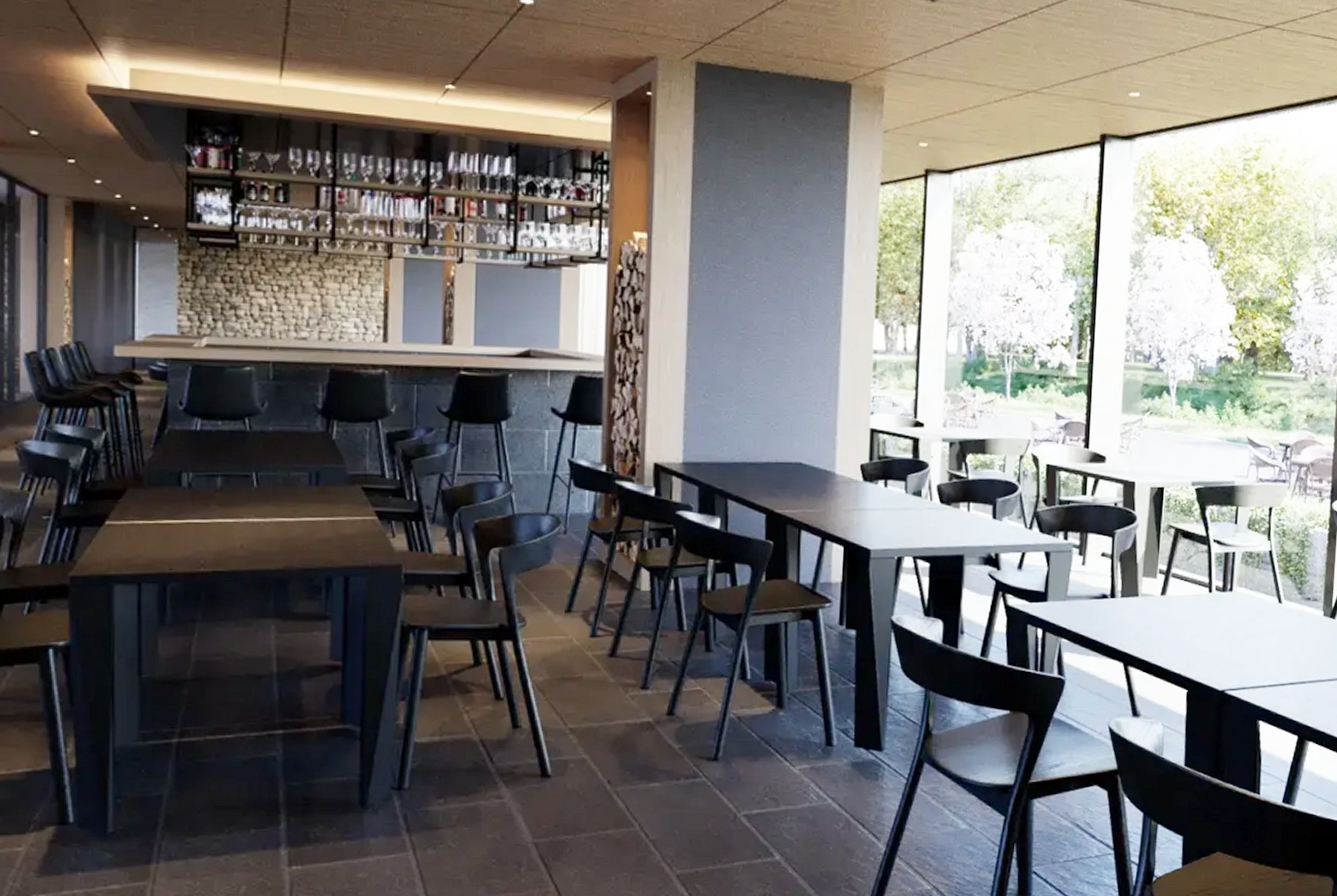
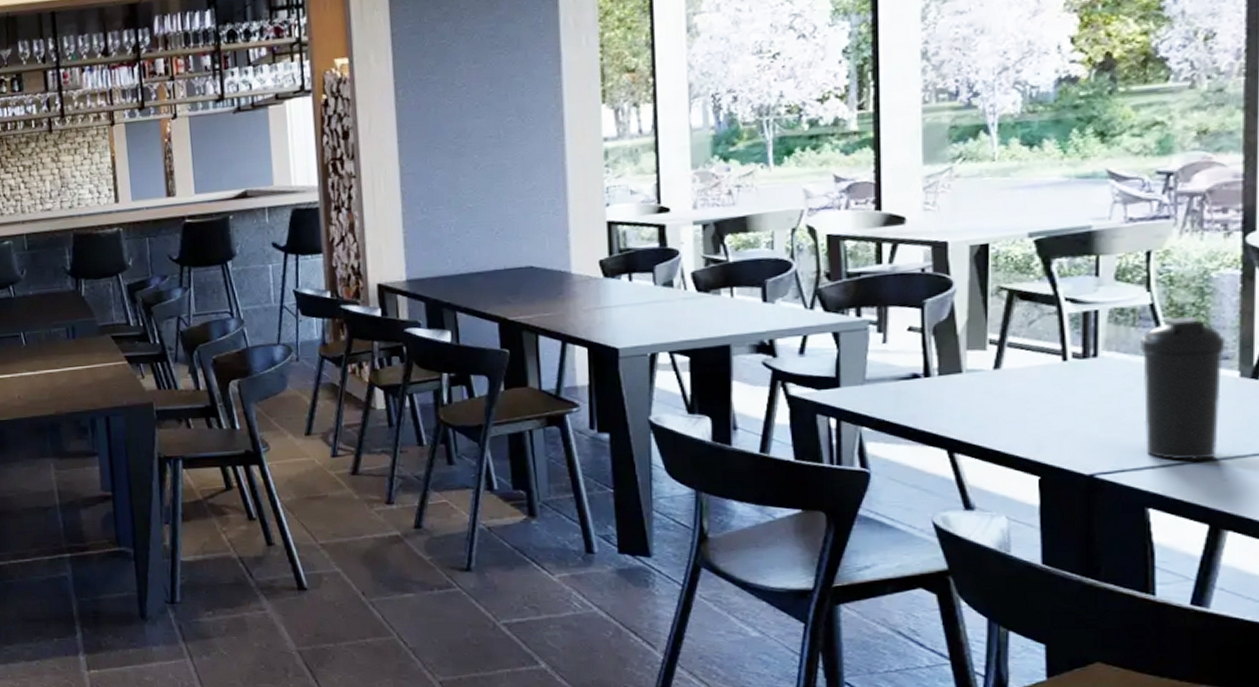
water bottle: none [1260,563,1316,683] -> present [1141,315,1226,461]

